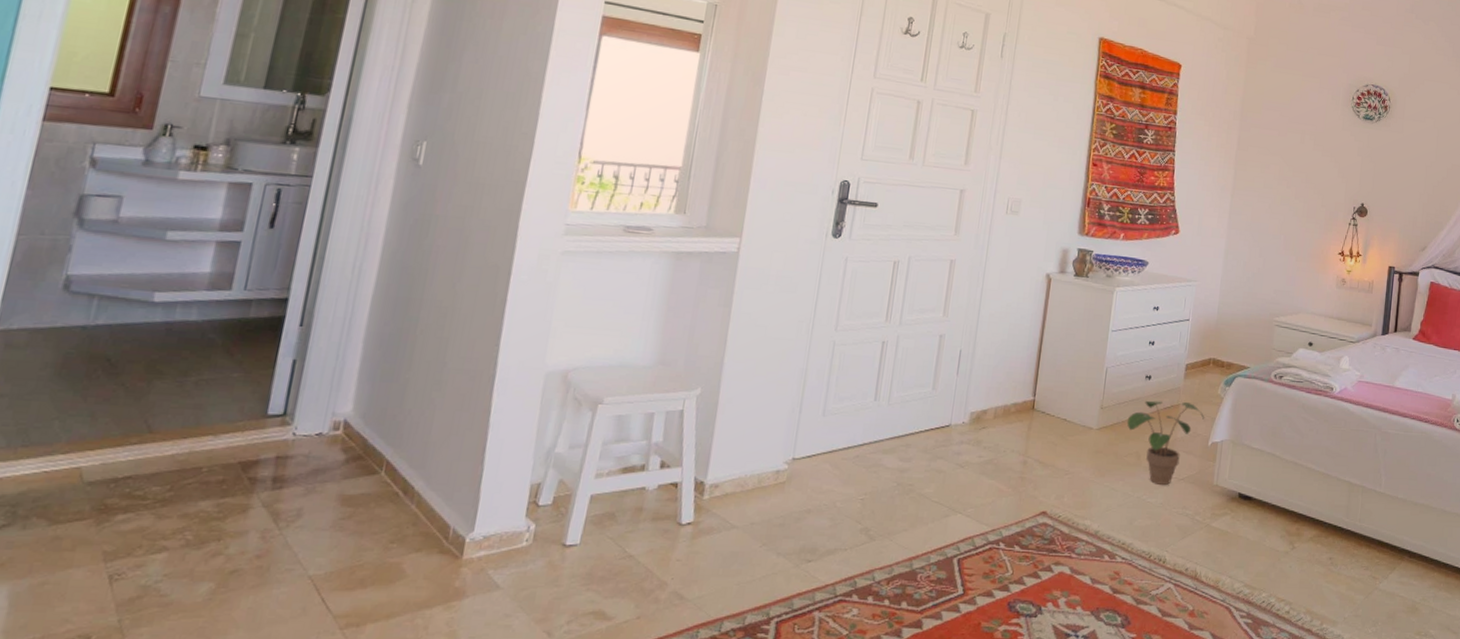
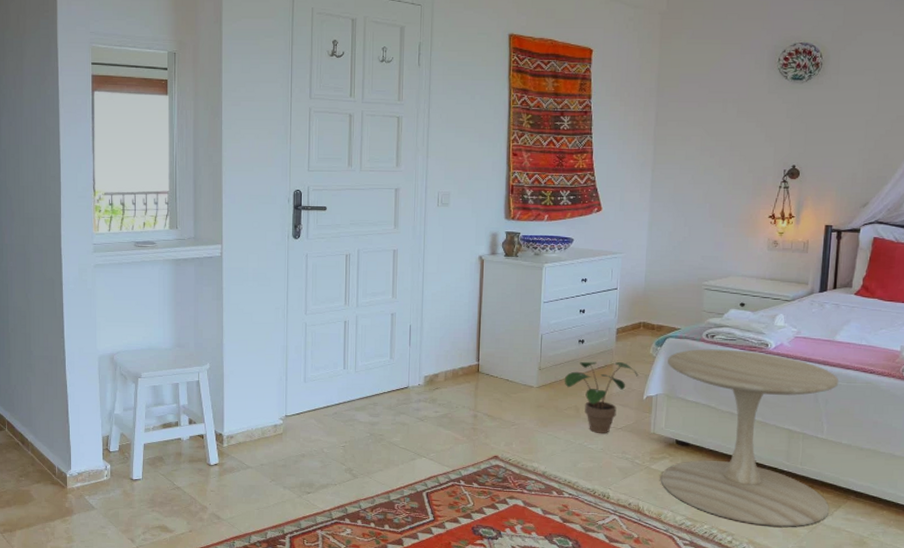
side table: none [1221,390,1397,593] -> present [661,349,839,527]

